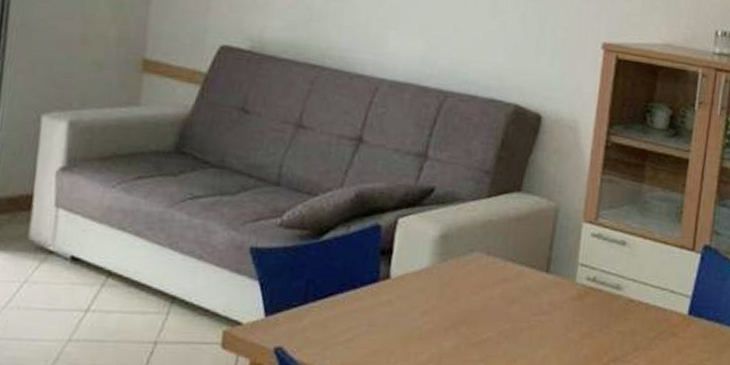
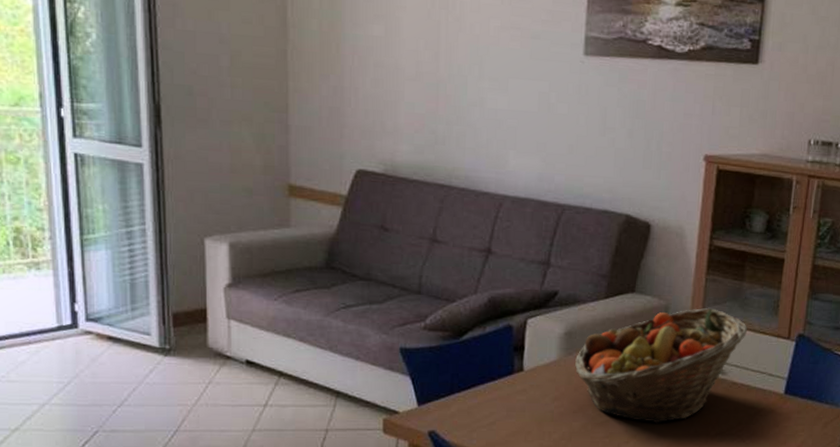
fruit basket: none [450,212,648,346] -> present [575,308,748,424]

